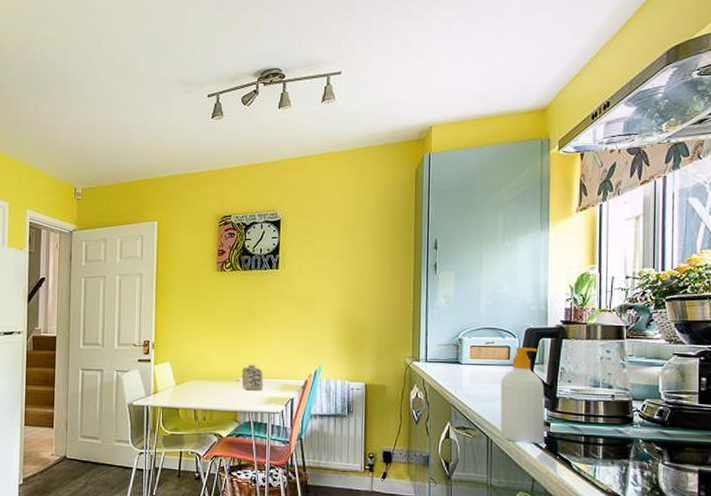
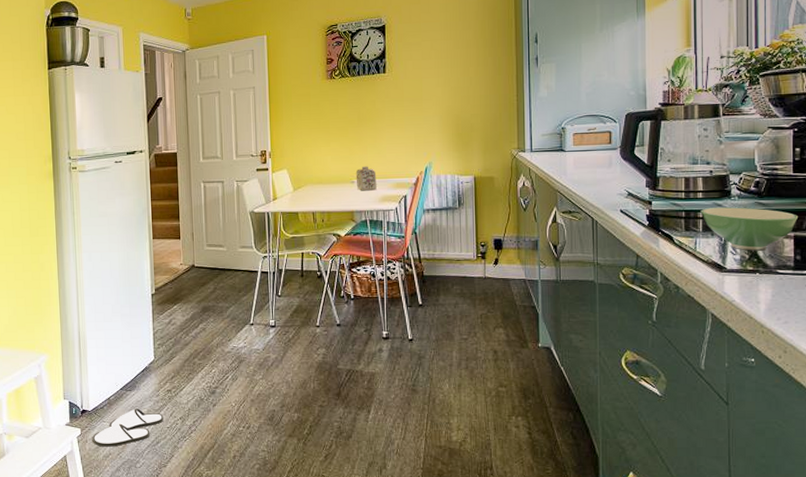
soap bottle: present [500,347,545,444] -> none [603,131,647,222]
bowl: none [600,434,704,484] -> present [700,207,799,251]

